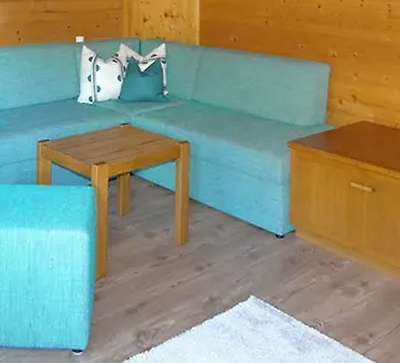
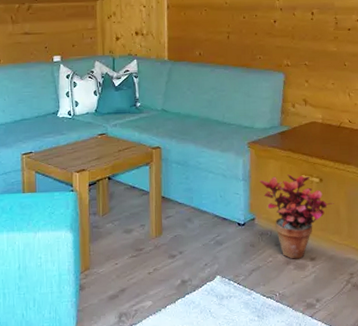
potted plant: none [301,181,390,282] -> present [259,174,334,259]

